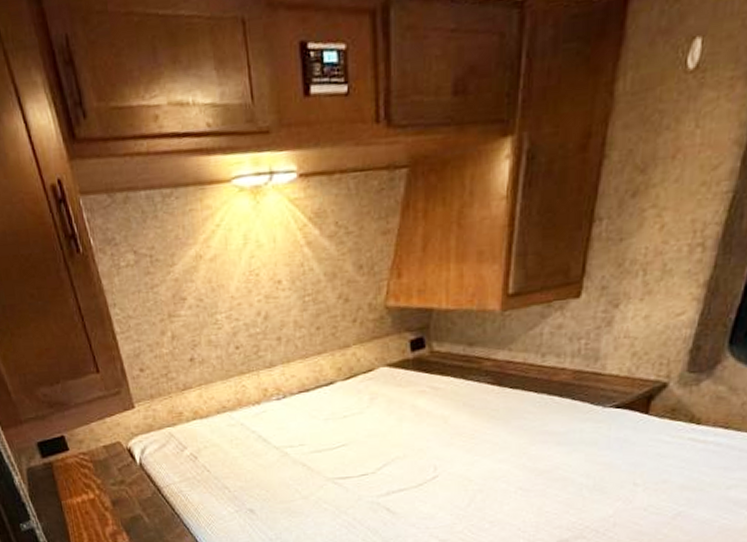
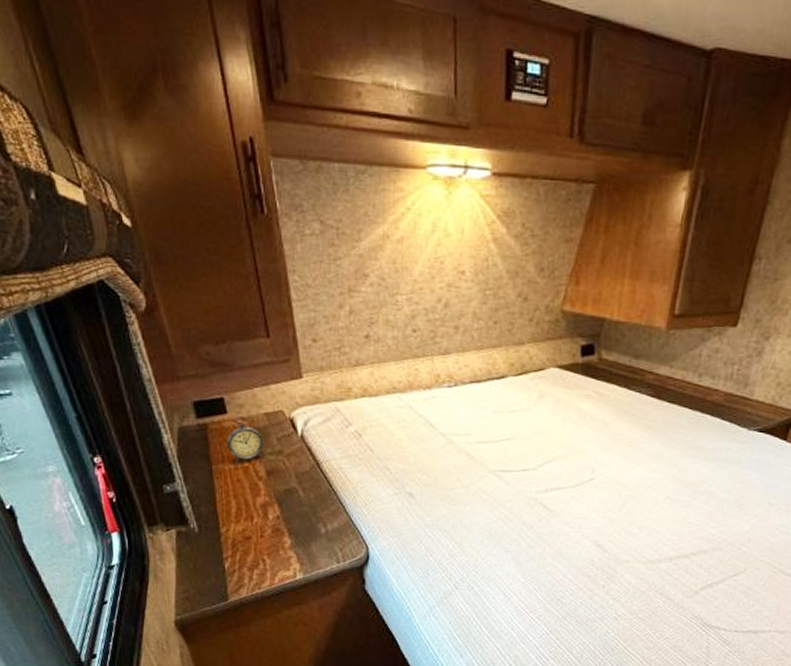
alarm clock: none [72,451,107,497] -> present [227,415,264,464]

